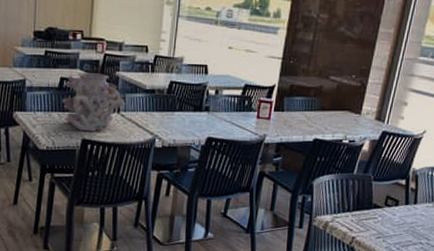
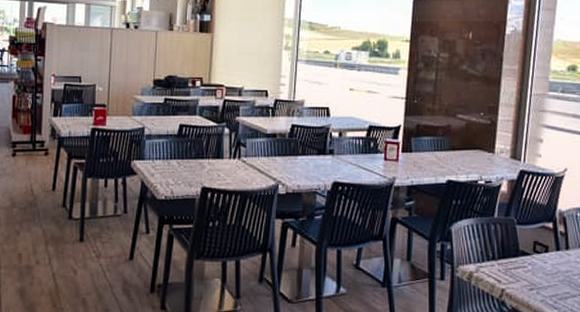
vase: present [61,72,125,131] -> none [181,118,245,178]

